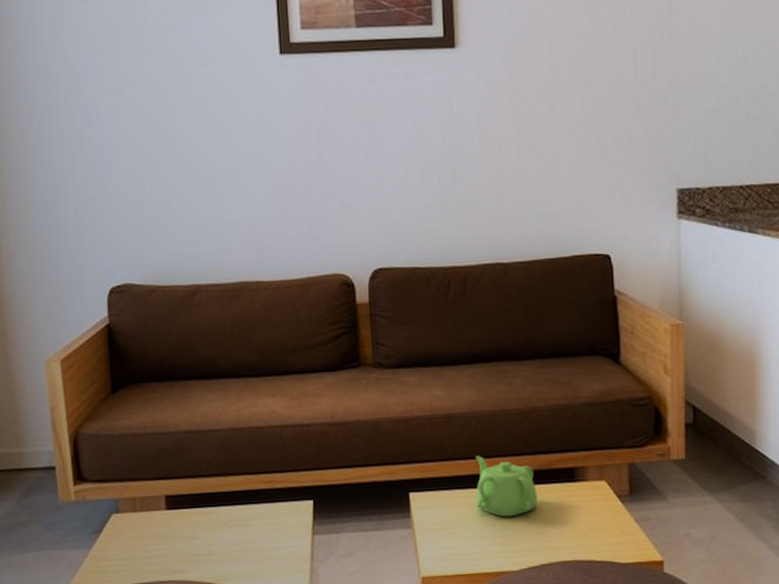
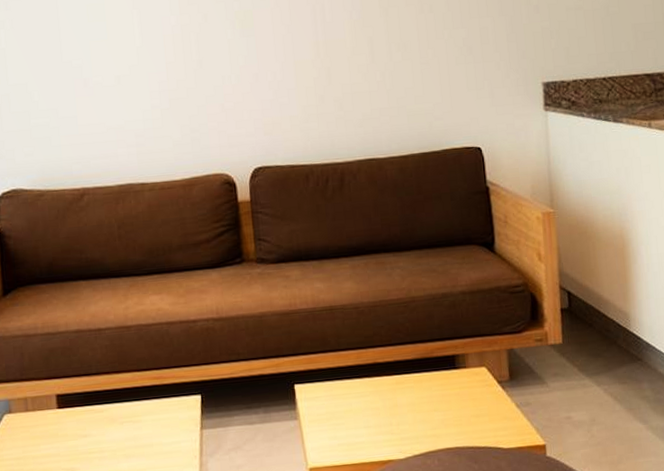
teapot: present [476,456,537,517] -> none [358,346,420,406]

